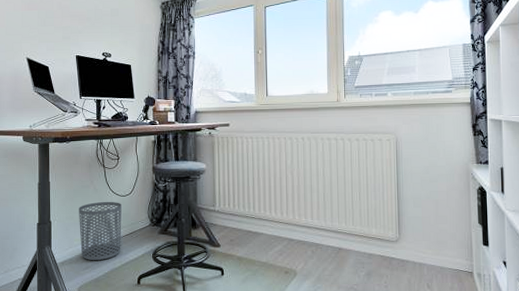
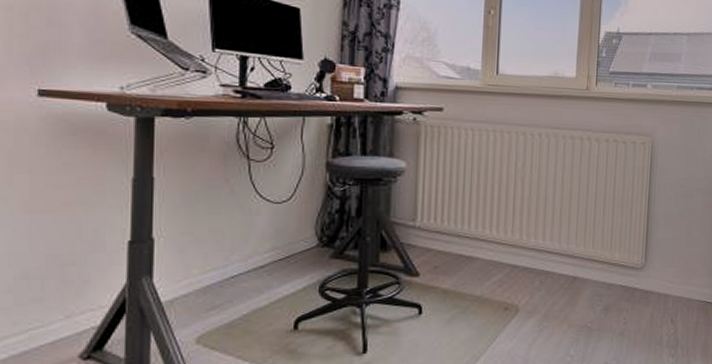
waste bin: present [79,201,122,260] -> none [202,210,274,297]

